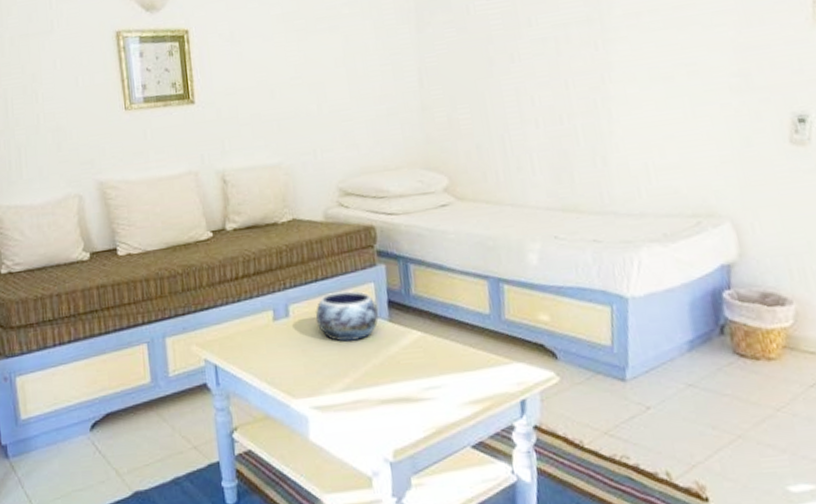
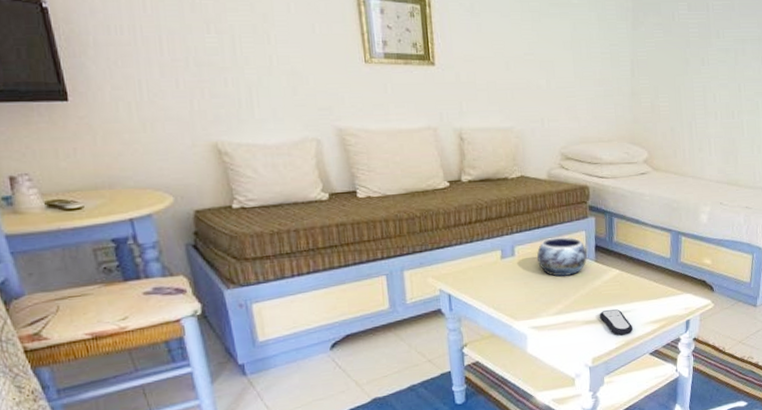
remote control: none [399,383,447,421] -> present [600,309,634,336]

